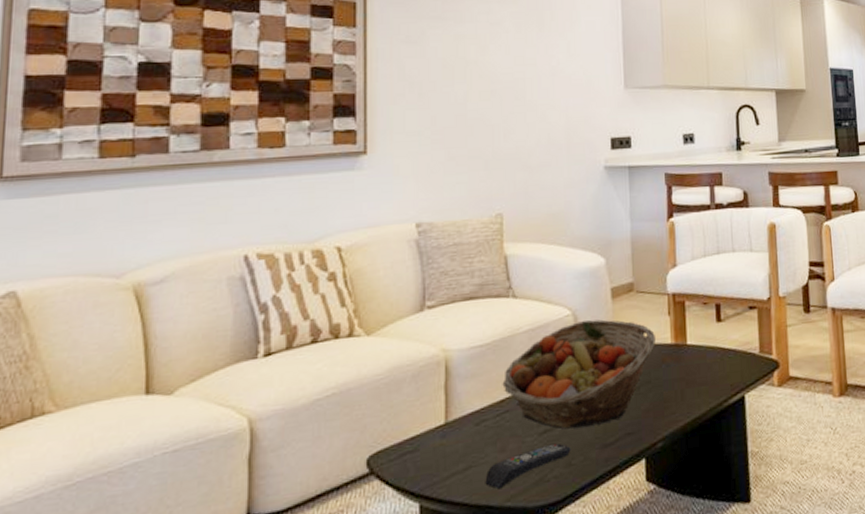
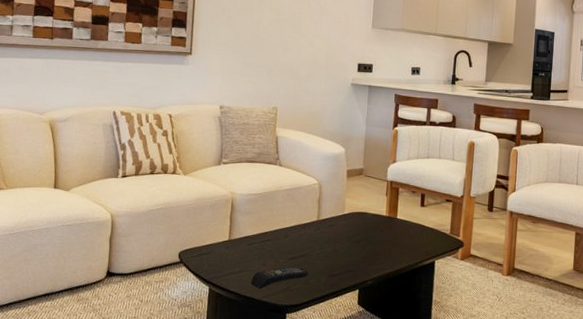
fruit basket: present [502,319,656,429] -> none [267,189,375,261]

